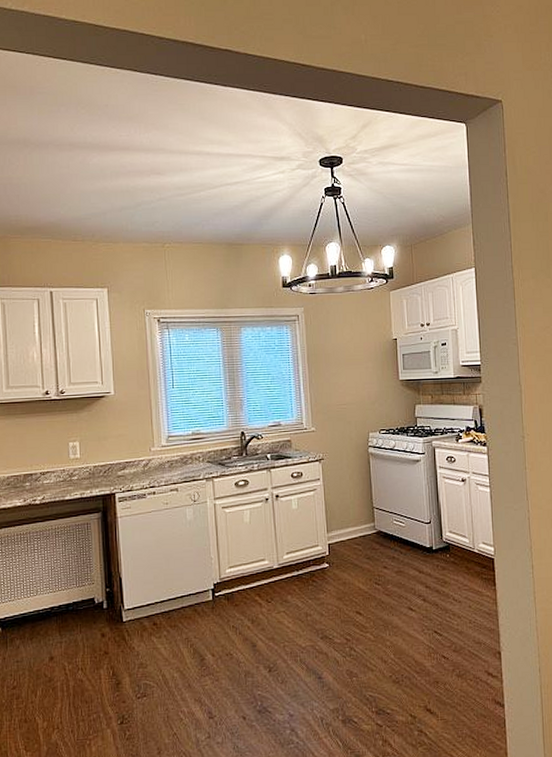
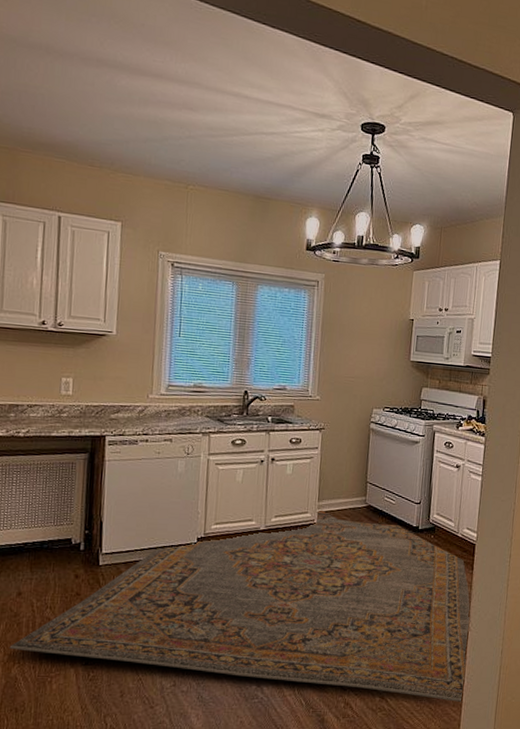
rug: none [47,540,507,729] -> present [9,508,471,703]

